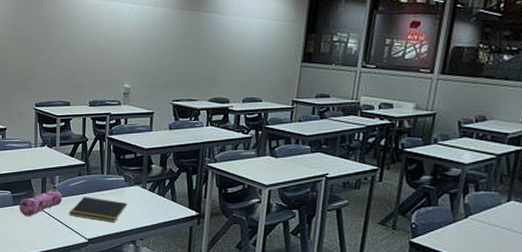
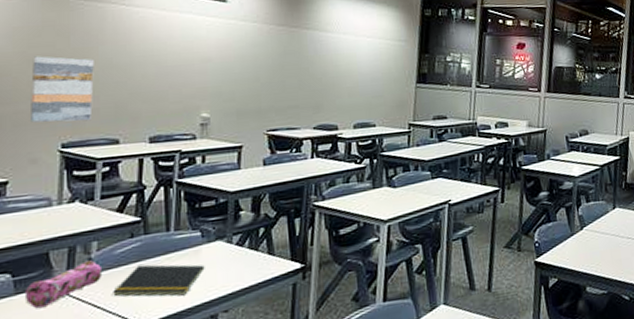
wall art: none [16,38,53,88] -> present [31,56,94,123]

